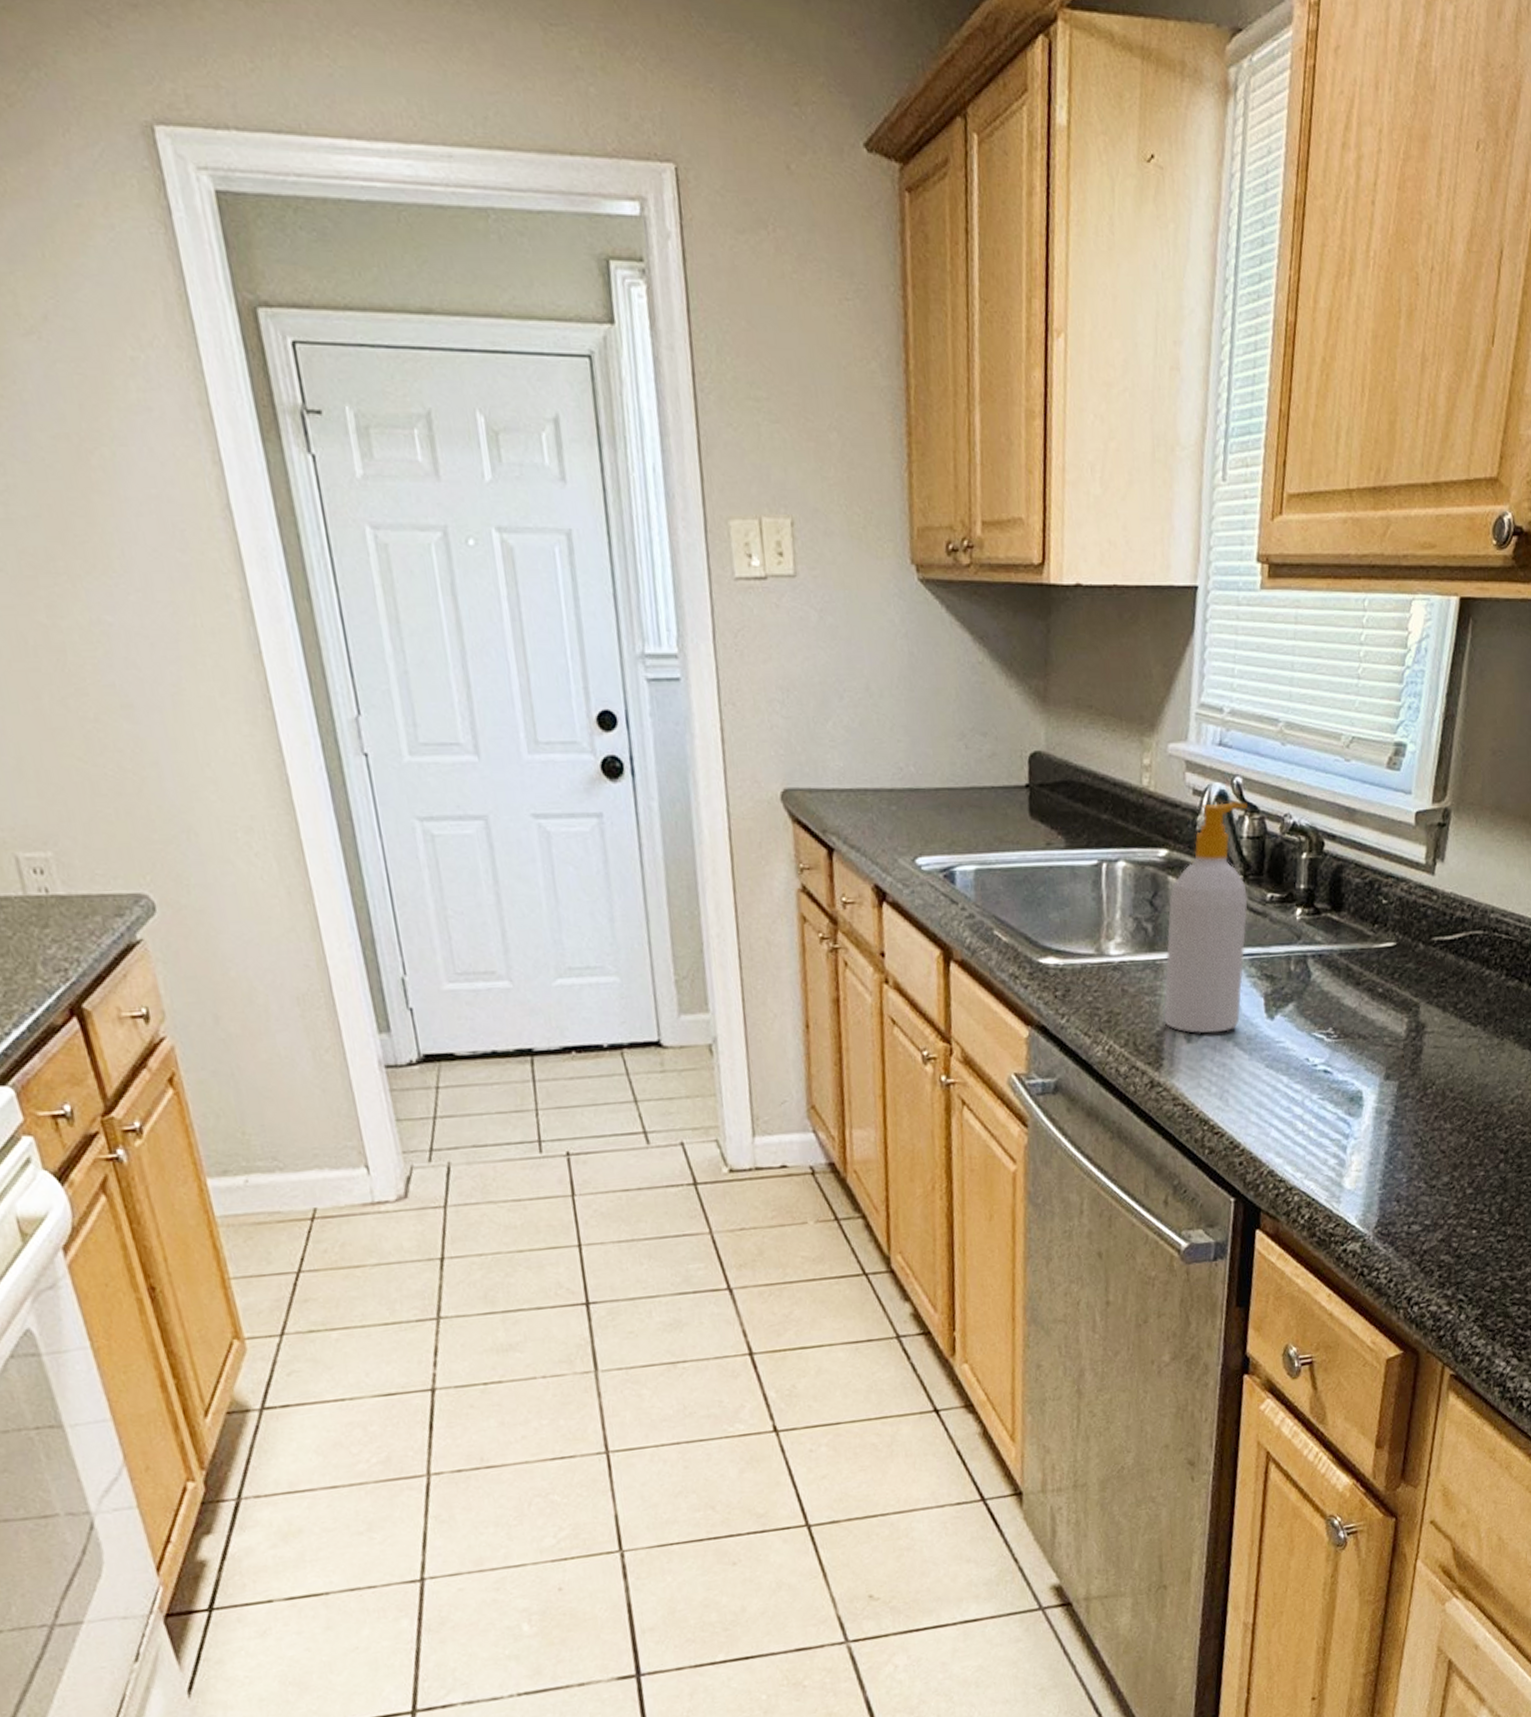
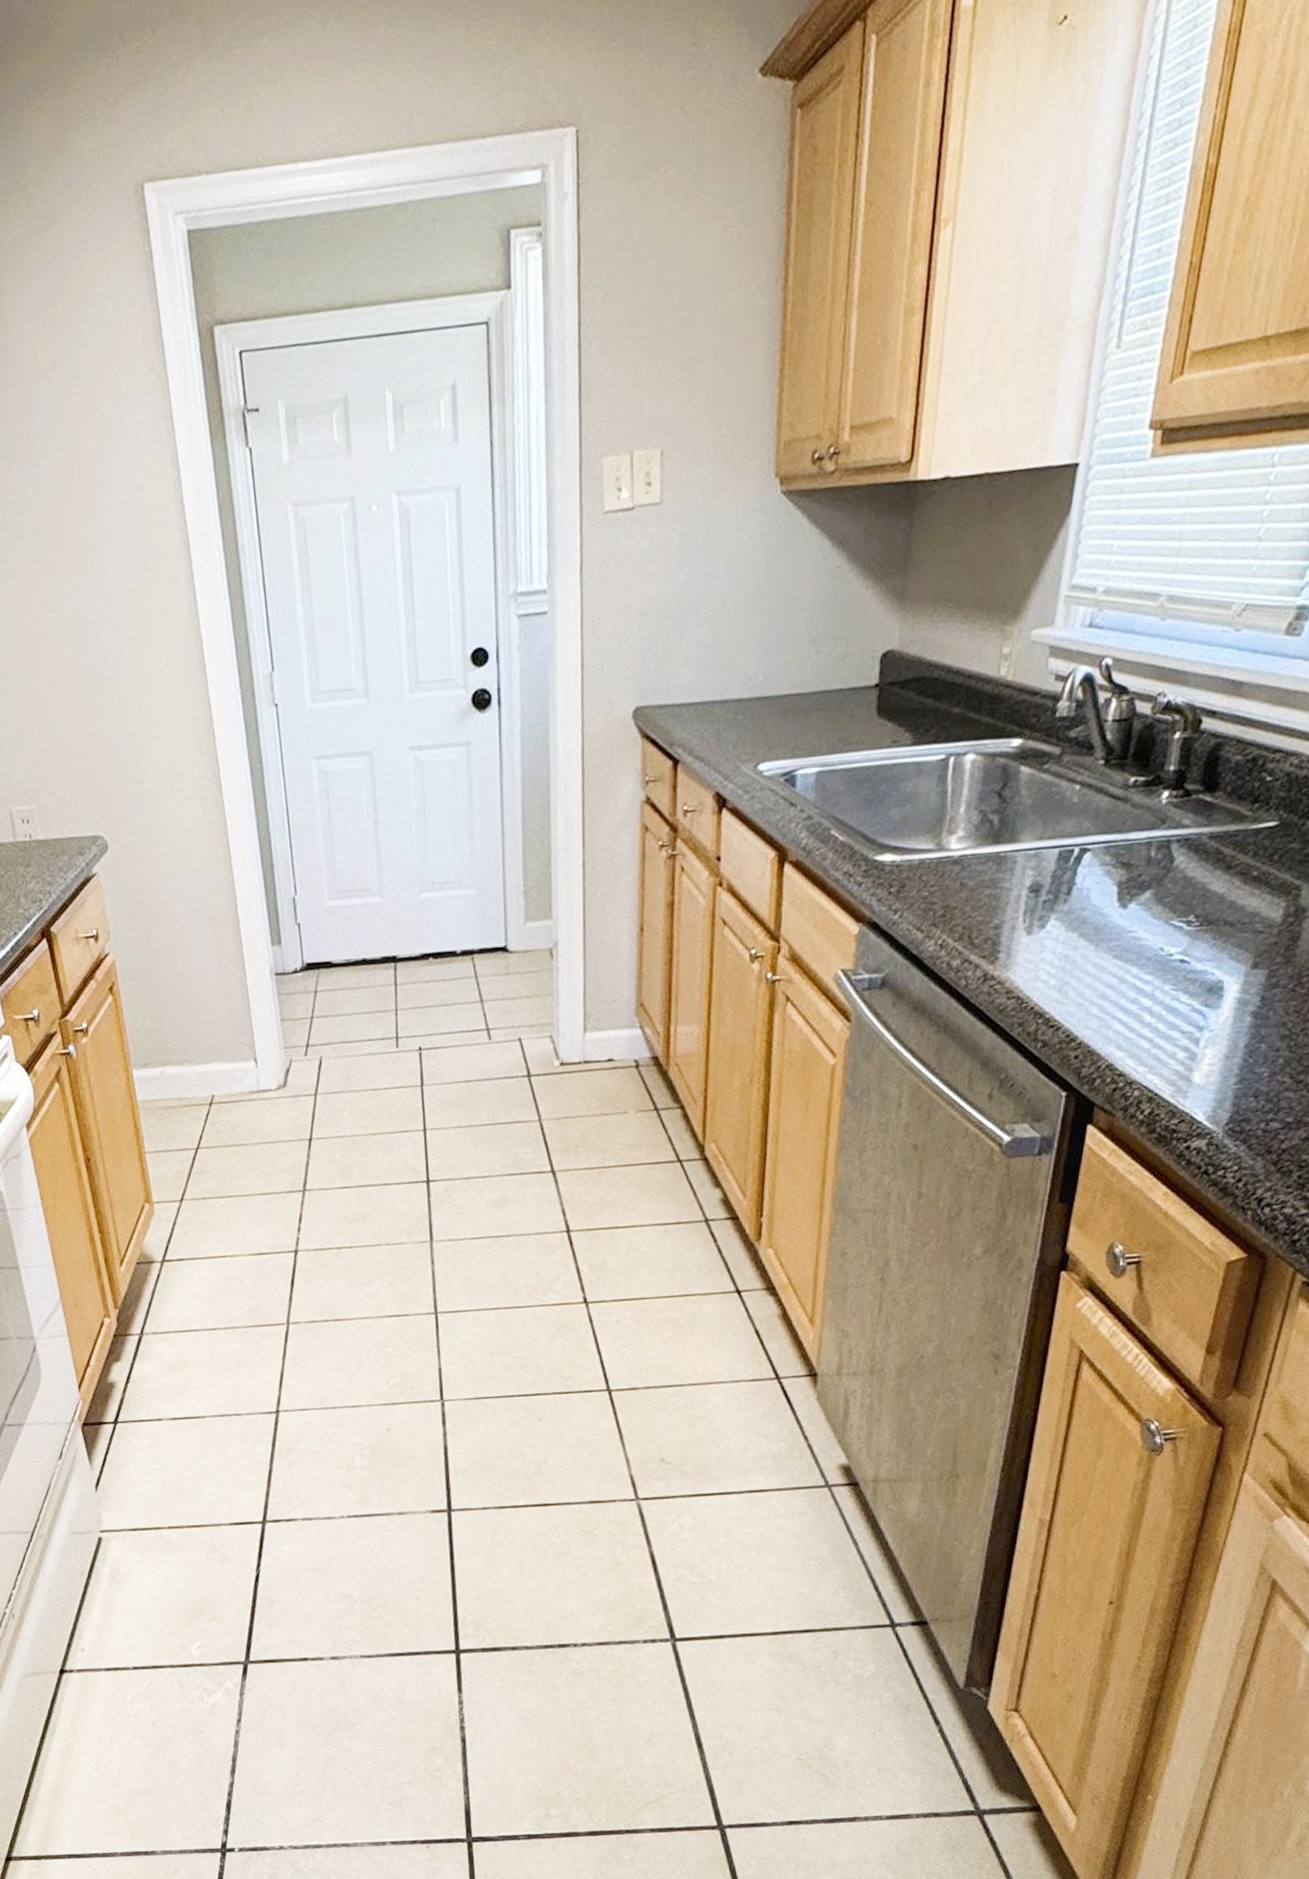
soap bottle: present [1163,800,1249,1034] -> none [1003,683,1116,926]

